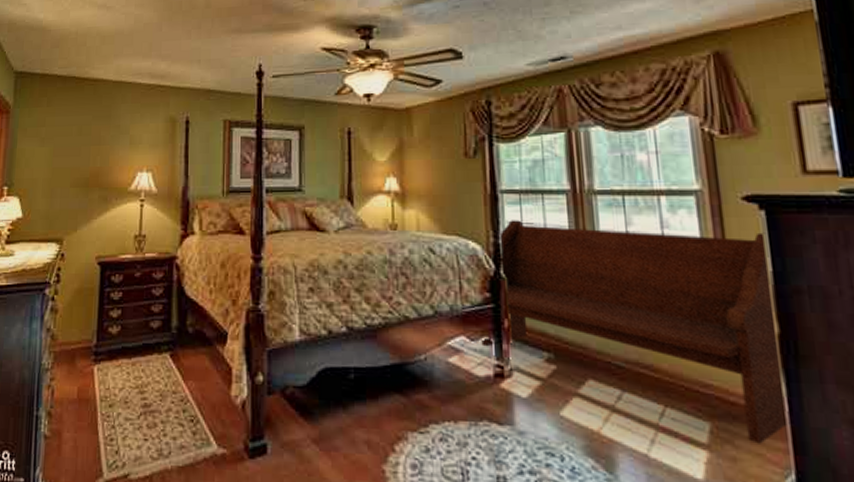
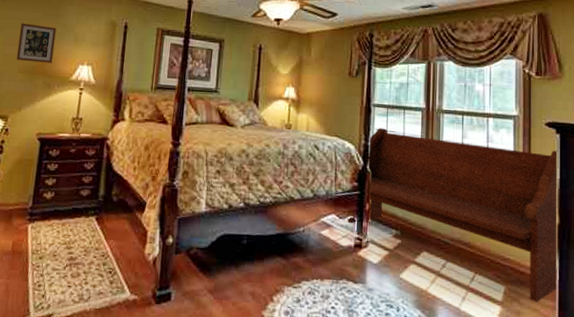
picture frame: none [67,129,109,173] -> present [16,23,57,63]

